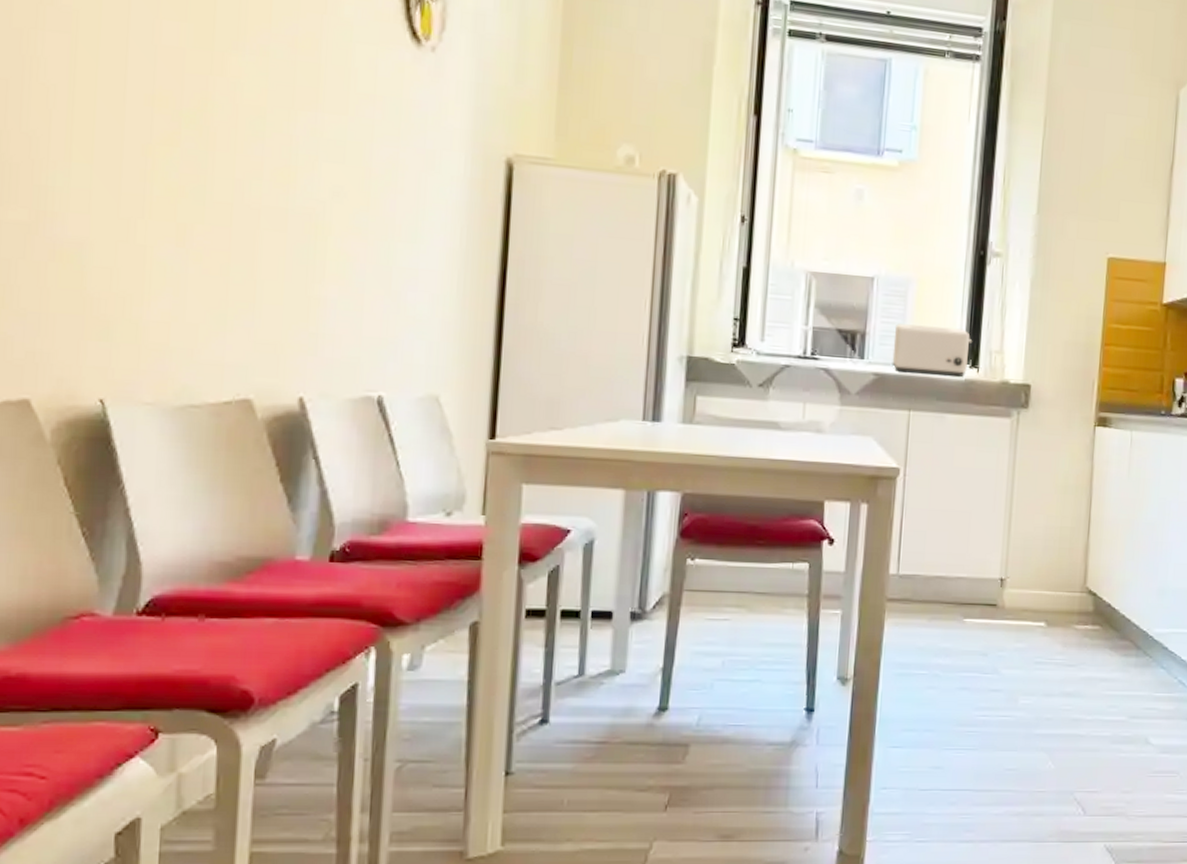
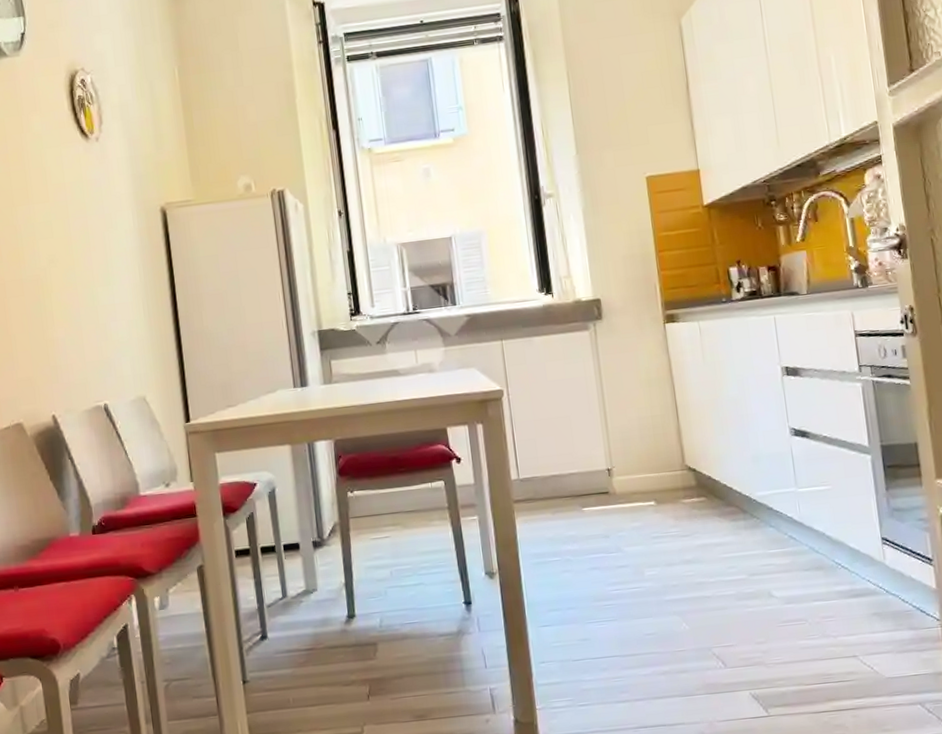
toaster: present [892,323,973,377] -> none [477,264,543,310]

